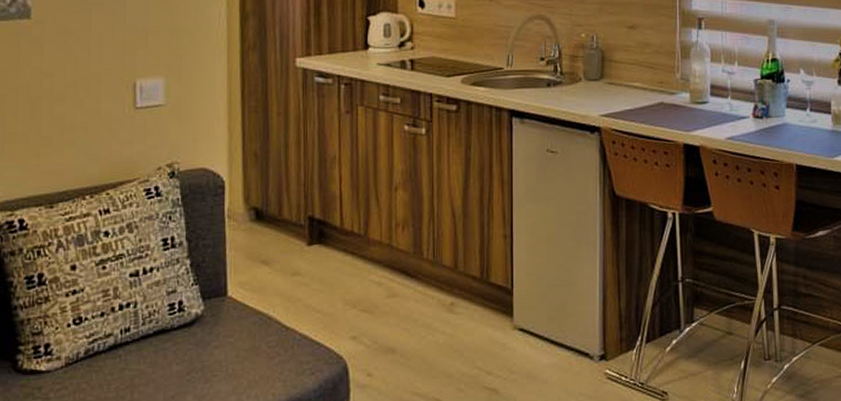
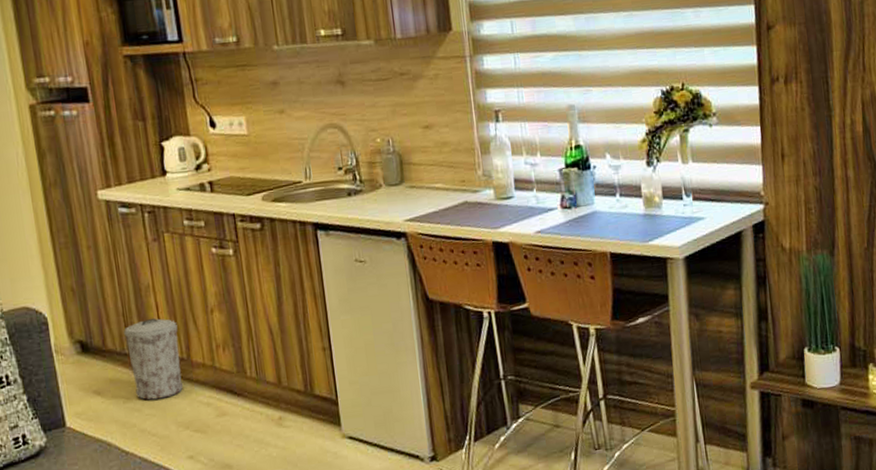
trash can: none [303,190,359,275] -> present [124,318,183,400]

